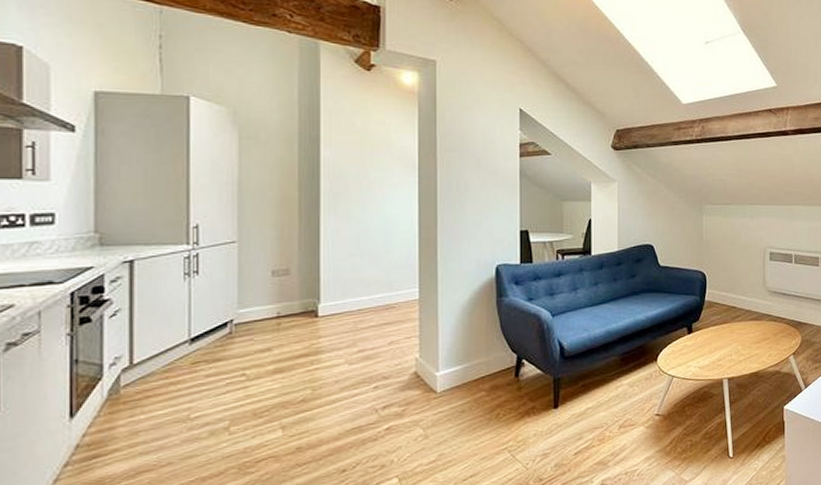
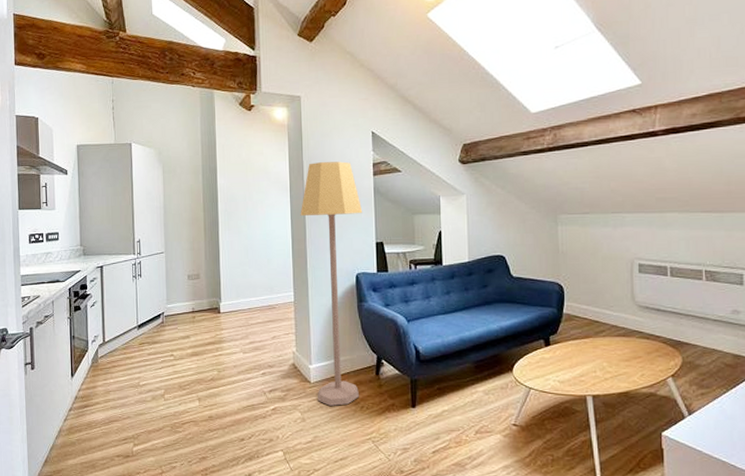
lamp: none [430,138,506,417] -> present [300,161,363,406]

